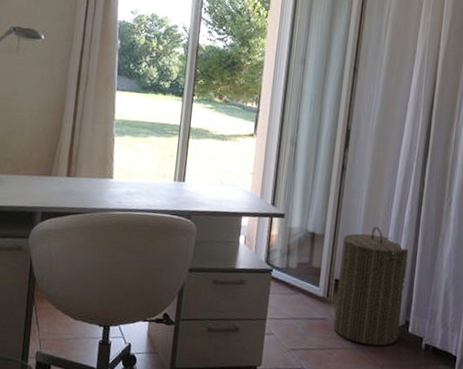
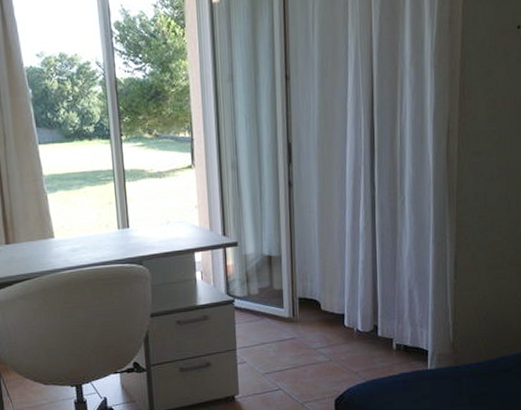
laundry hamper: present [333,226,410,347] -> none [300,238,370,356]

